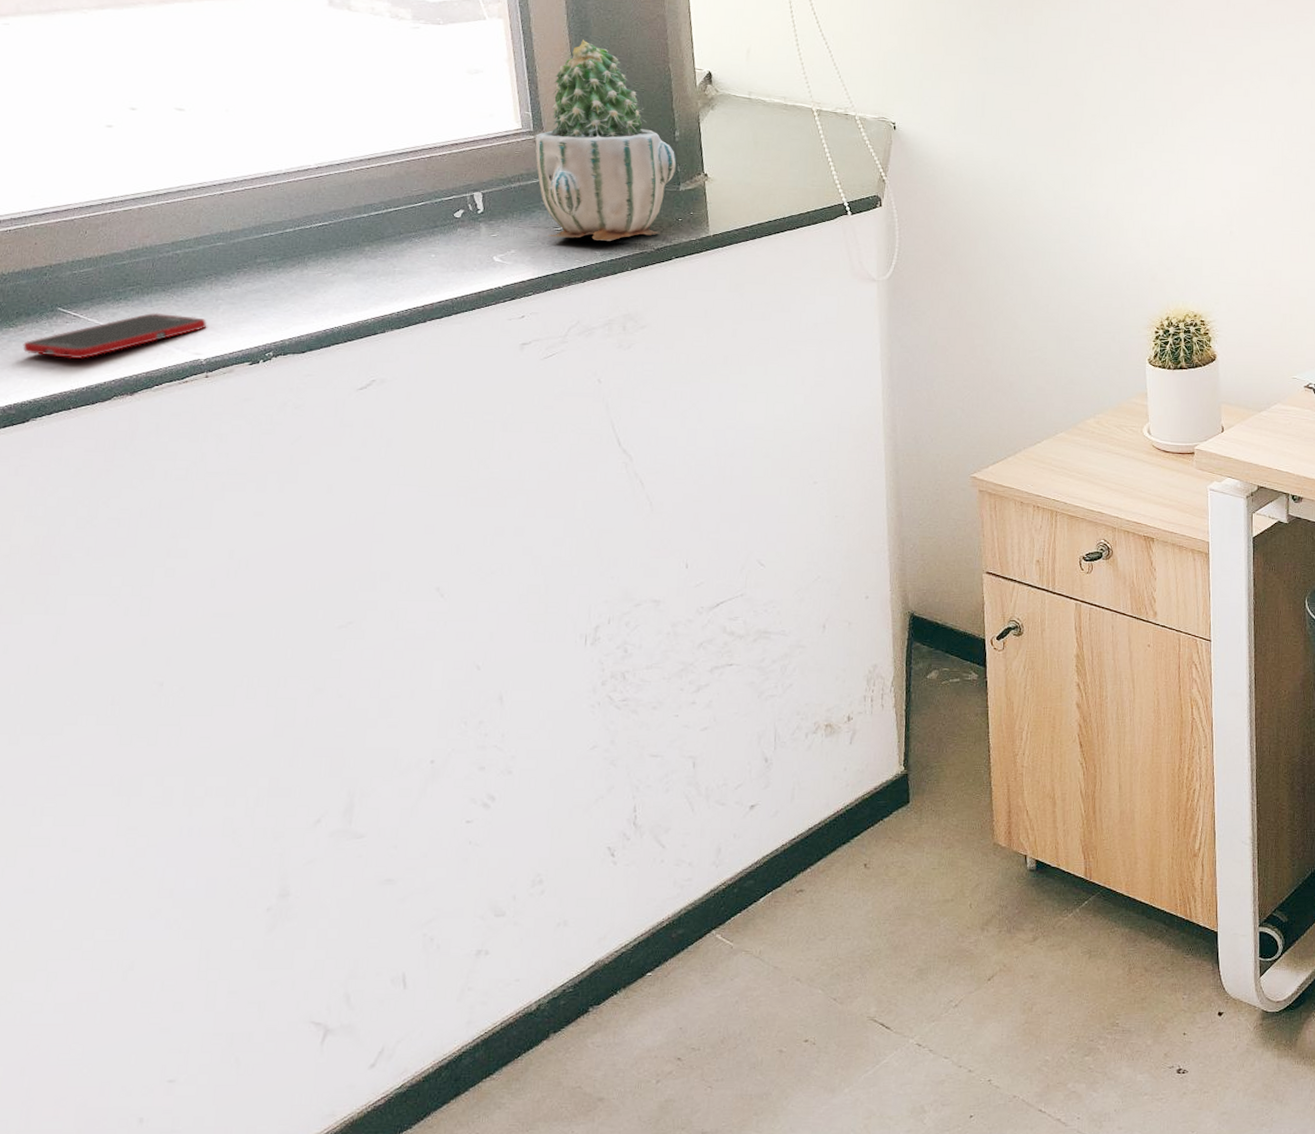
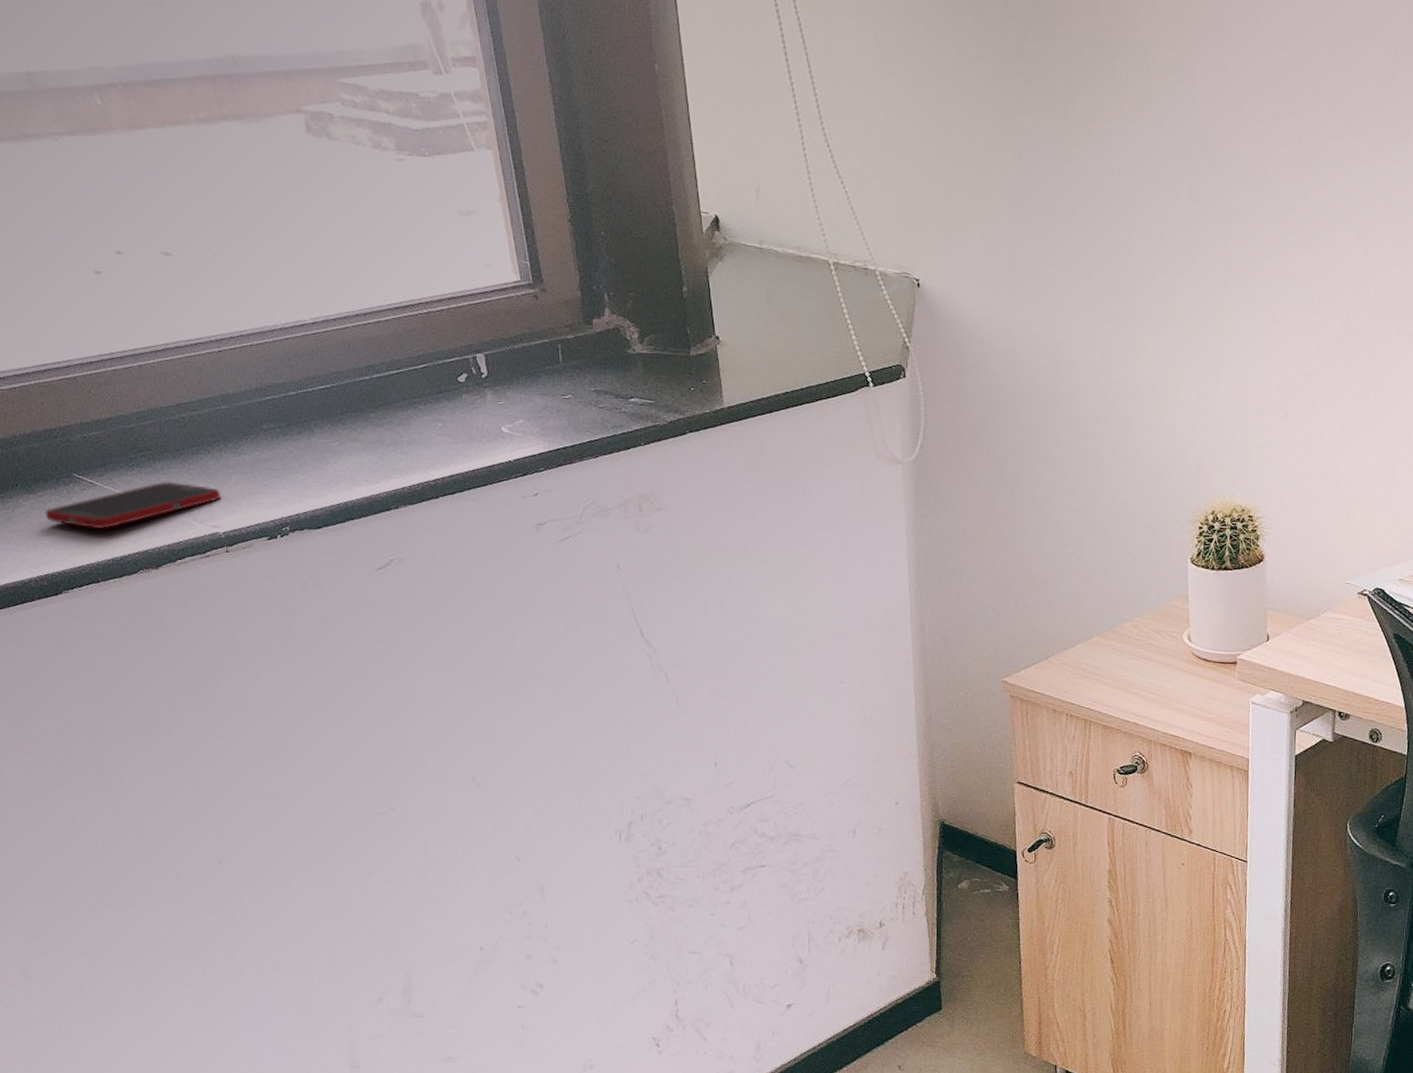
potted cactus: present [535,39,677,242] -> none [536,175,686,413]

